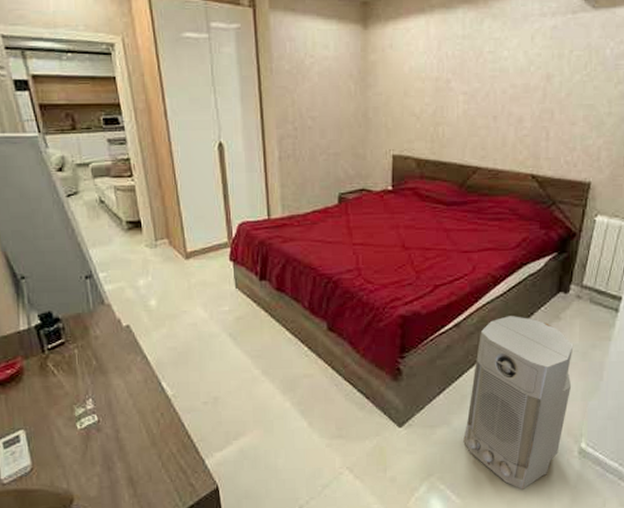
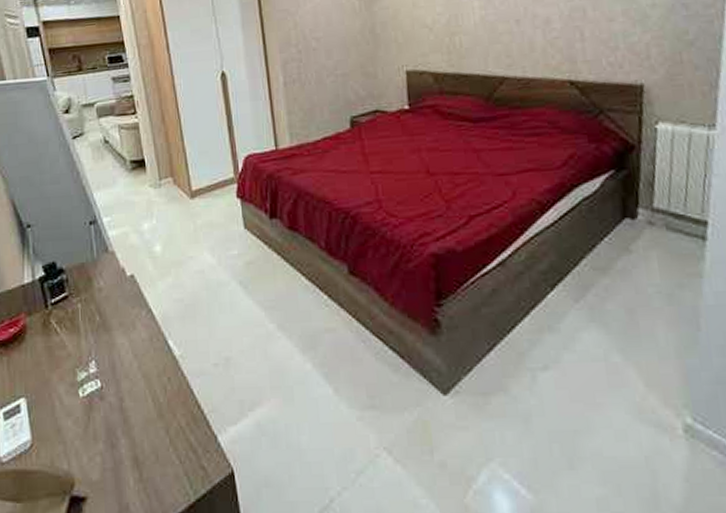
air purifier: present [463,316,574,489] -> none [526,249,660,482]

